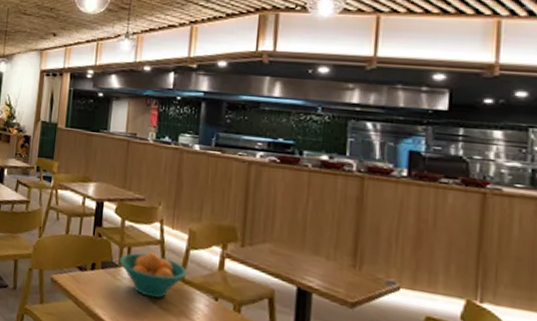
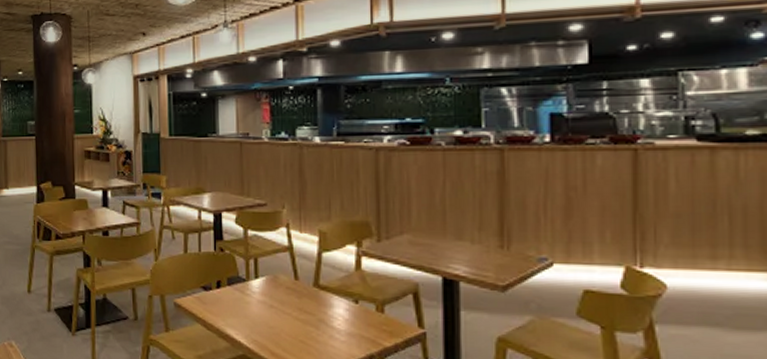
fruit bowl: present [120,252,188,298] -> none [247,261,322,310]

